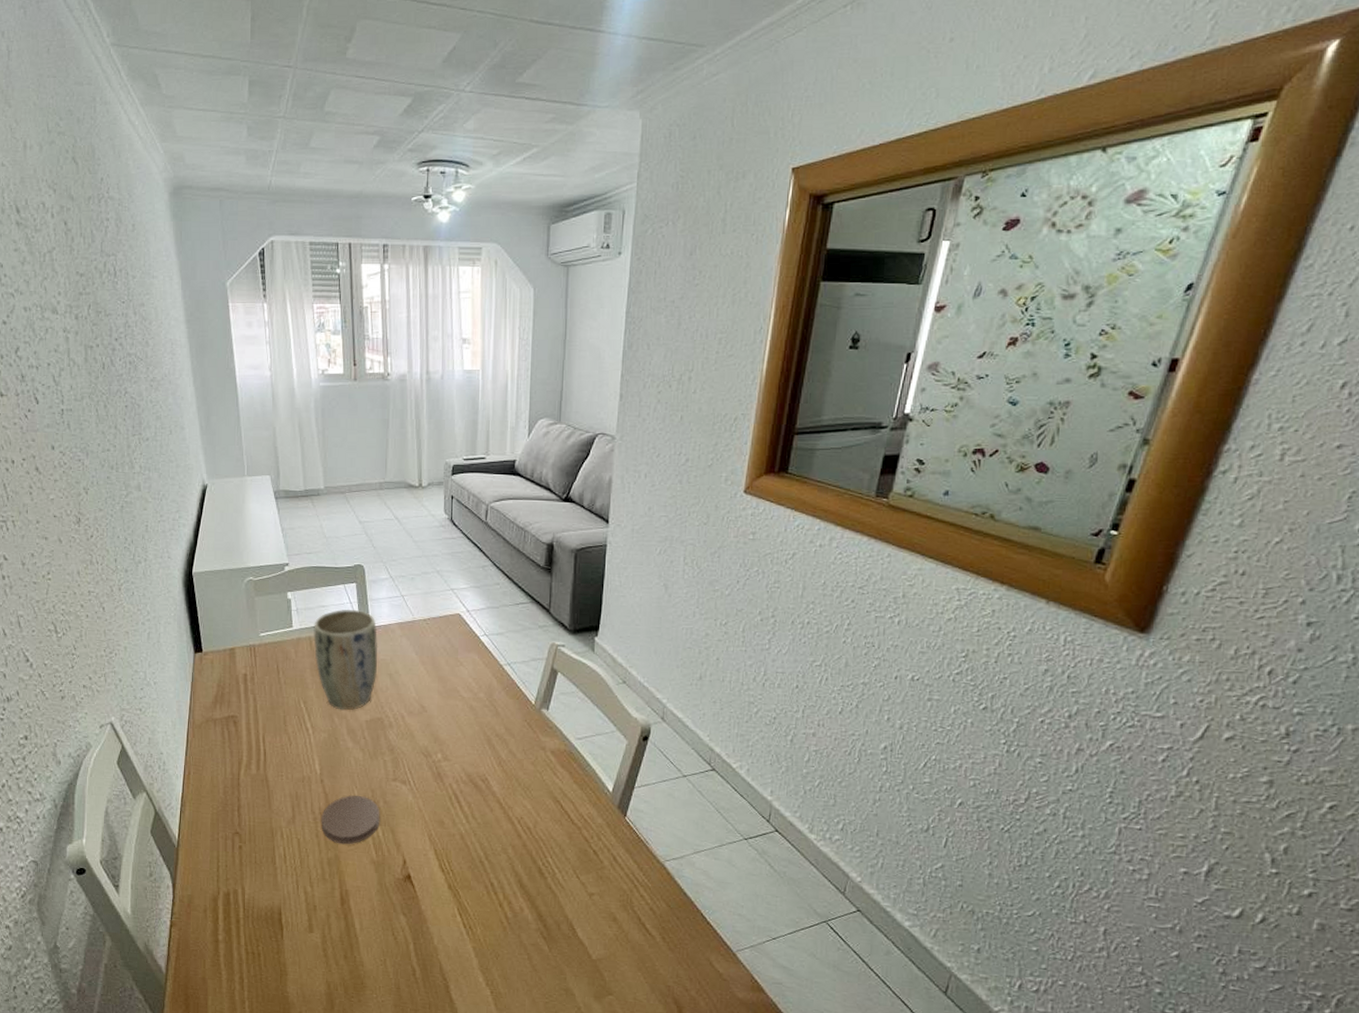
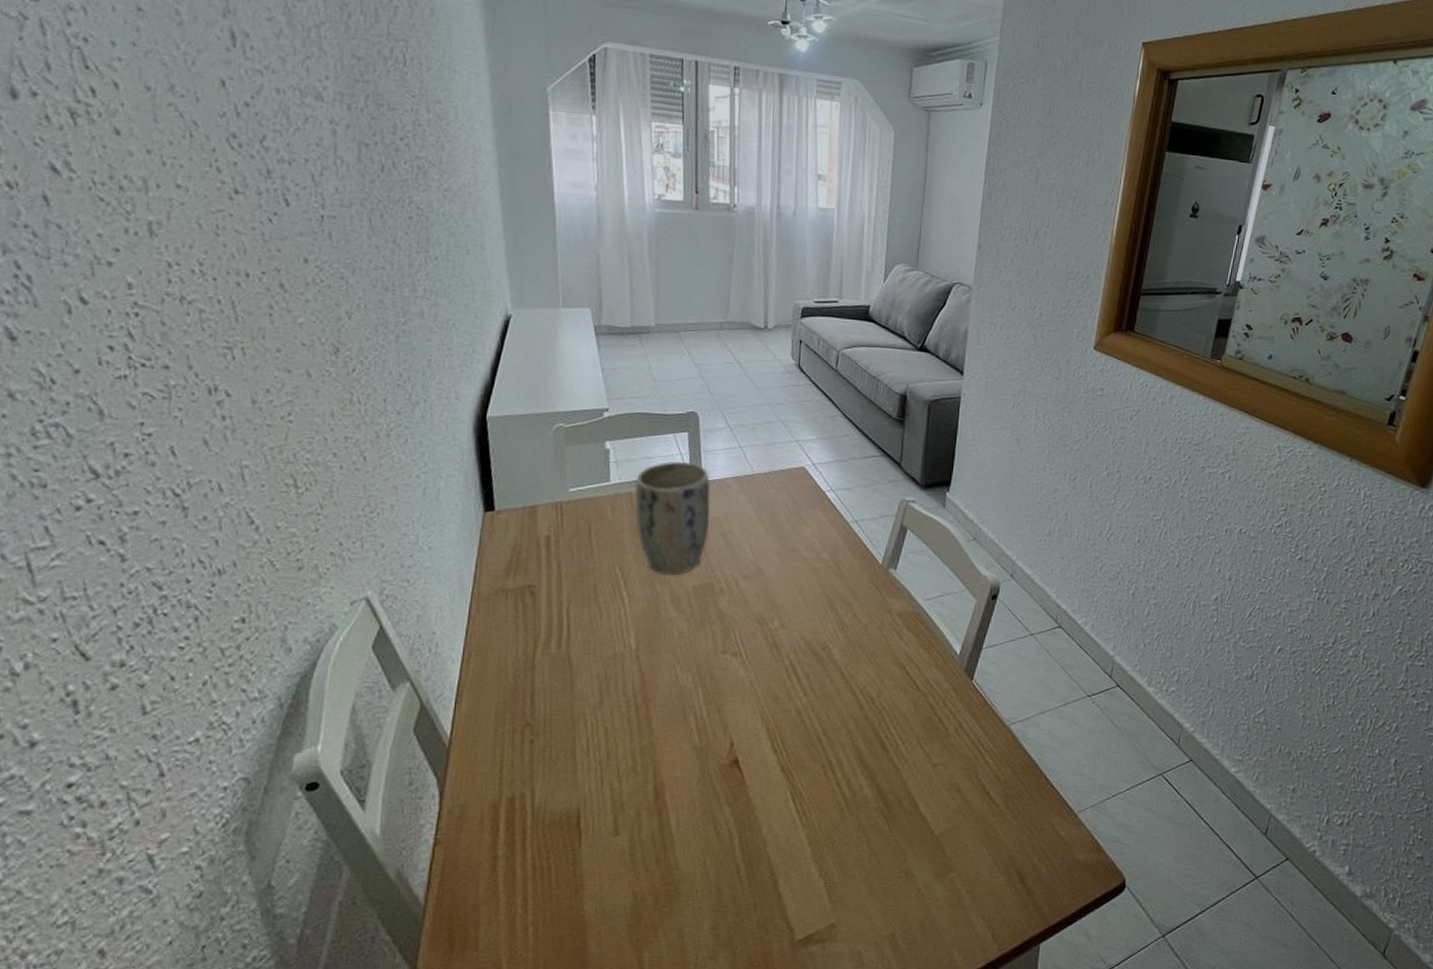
coaster: present [321,795,380,845] -> none [634,673,706,730]

